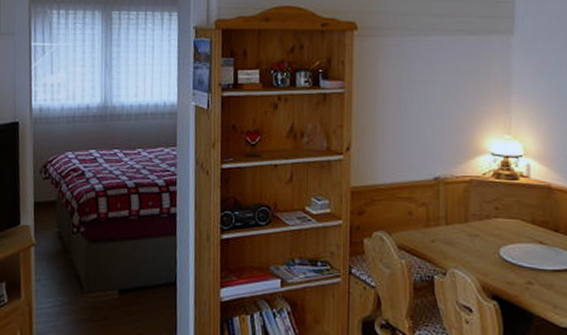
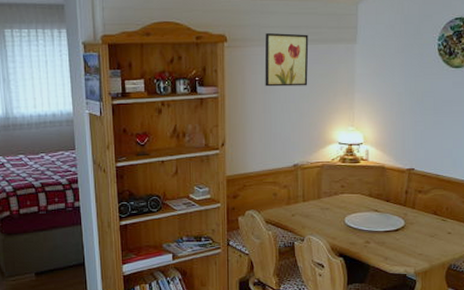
wall art: none [401,20,454,84] -> present [264,32,309,87]

